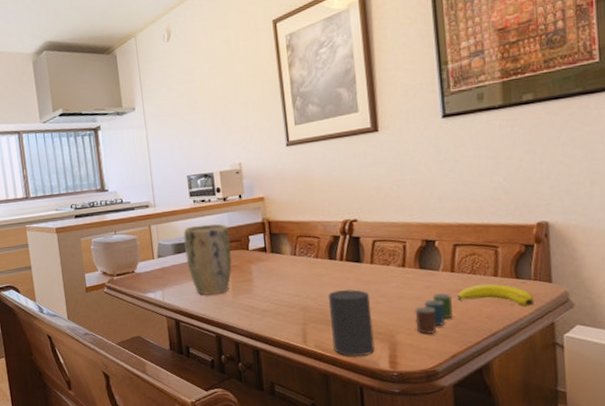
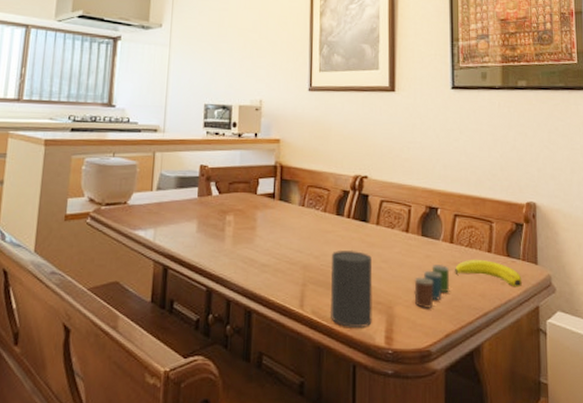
plant pot: present [183,223,232,295] -> none [187,159,239,240]

